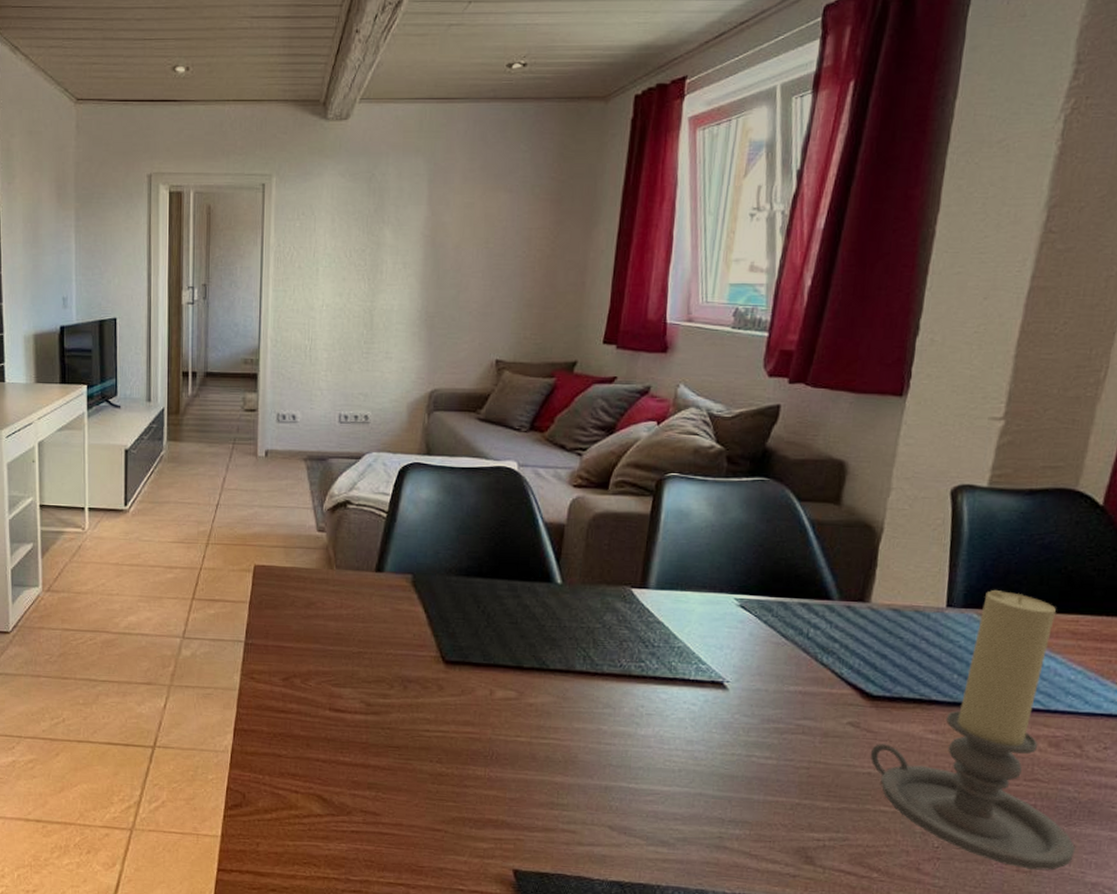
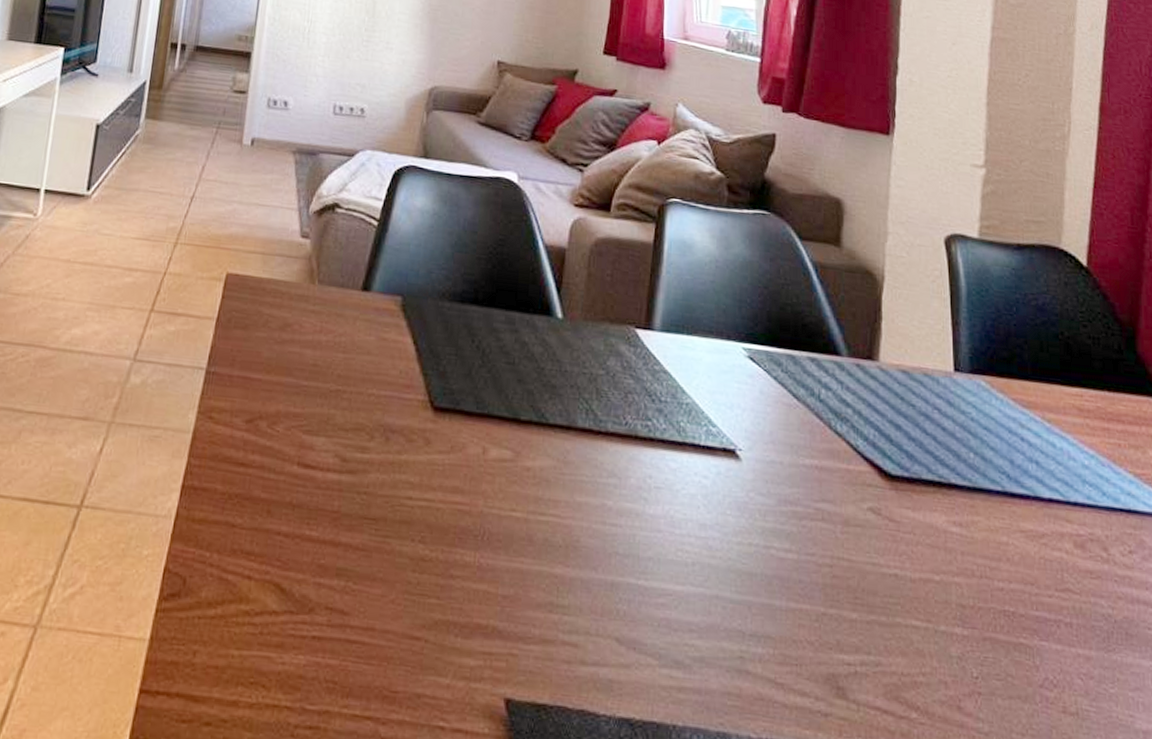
candle holder: present [870,590,1076,871] -> none [895,354,1120,713]

